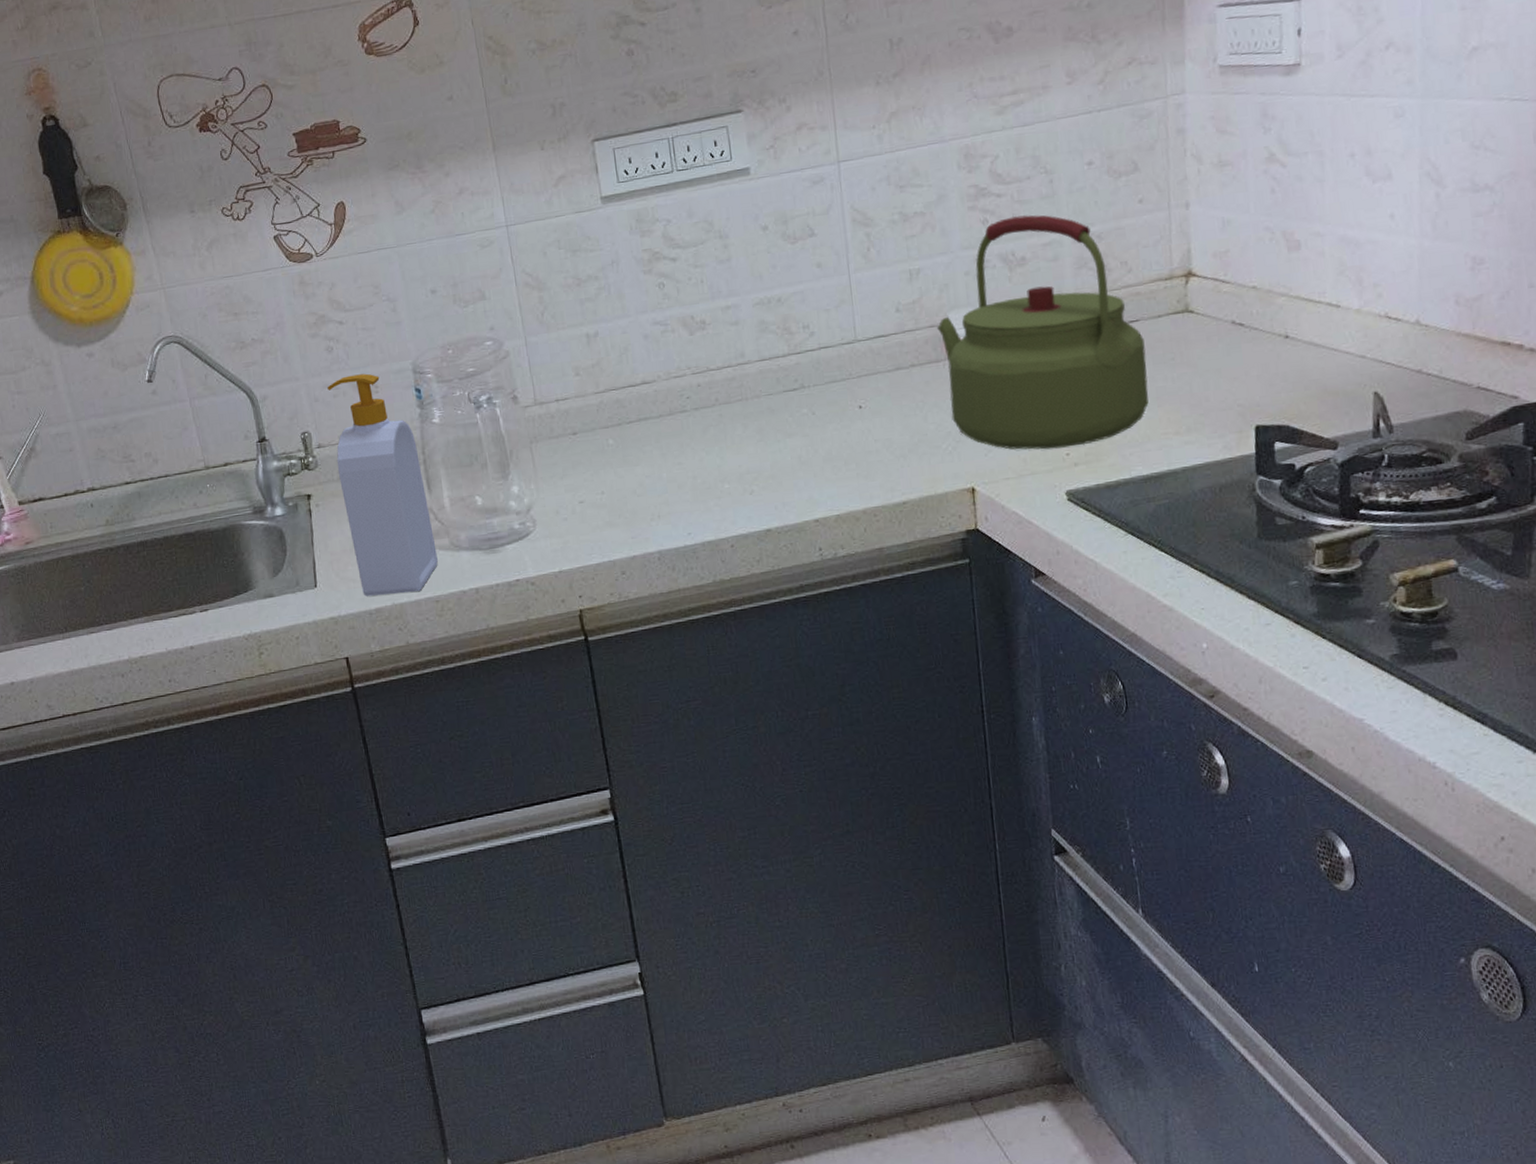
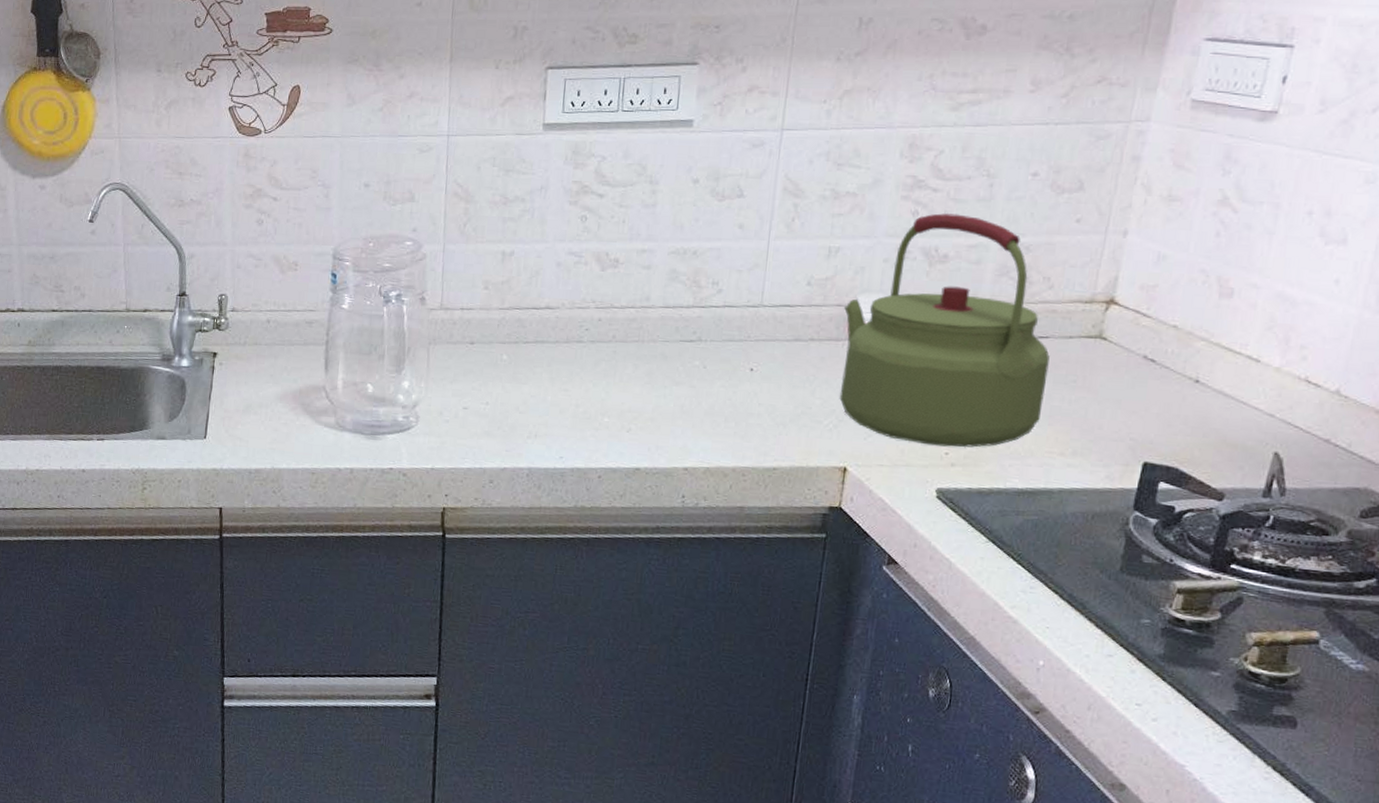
soap bottle: present [327,373,438,596] -> none [245,249,323,462]

